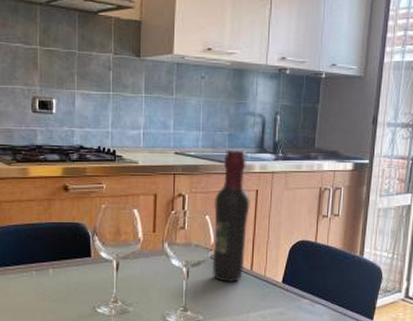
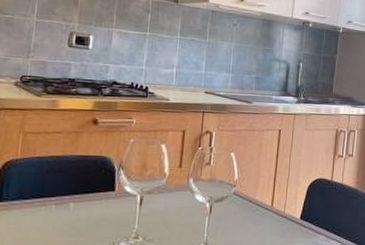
wine bottle: present [212,149,250,283] -> none [235,91,273,219]

